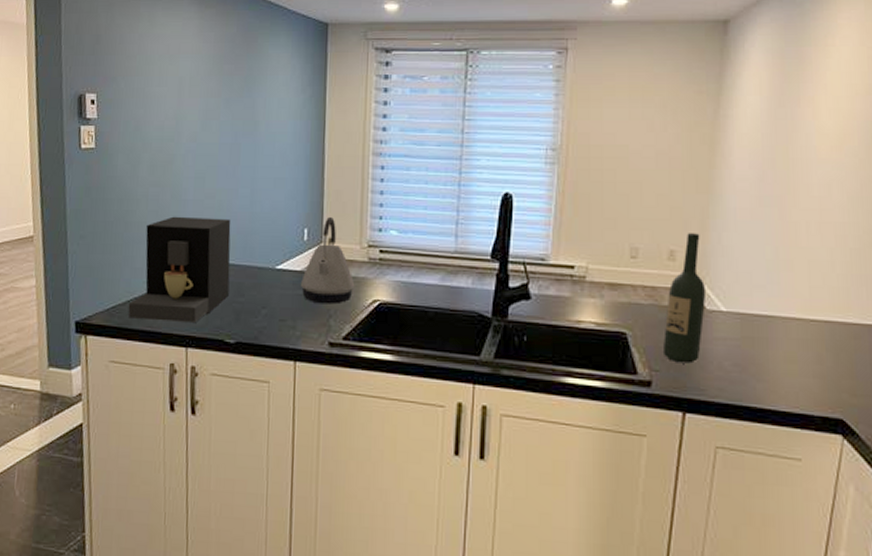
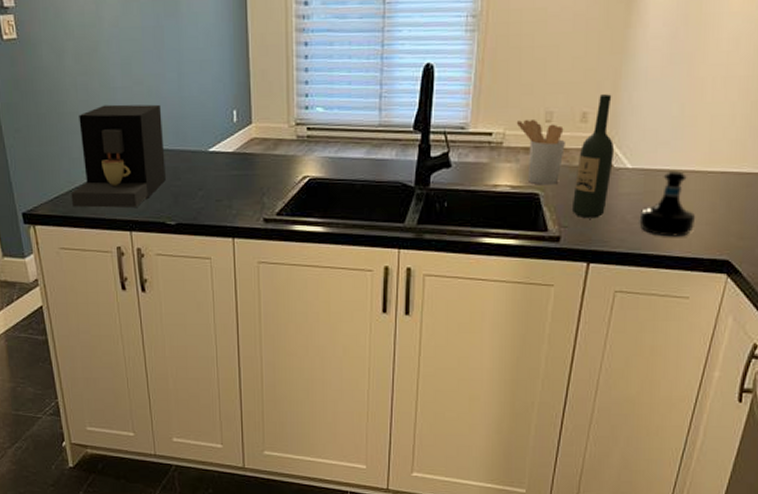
kettle: present [301,216,355,305] -> none [234,96,285,183]
utensil holder: none [599,254,653,324] -> present [516,118,565,185]
tequila bottle: none [738,317,802,389] -> present [639,171,696,237]

